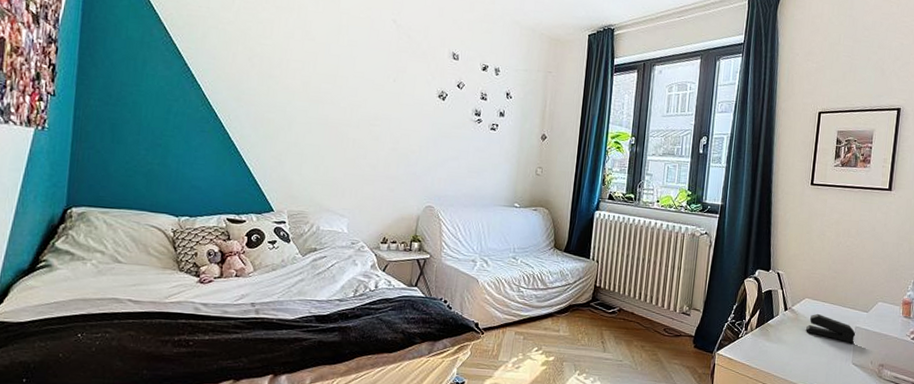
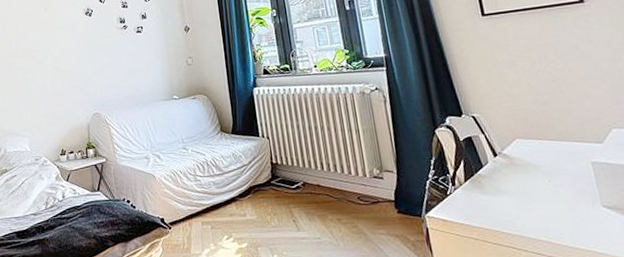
stapler: present [806,313,856,344] -> none [527,154,596,183]

